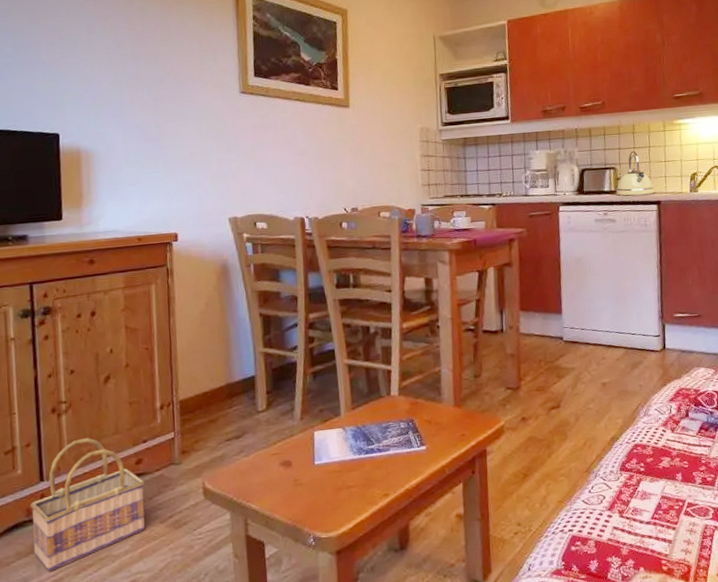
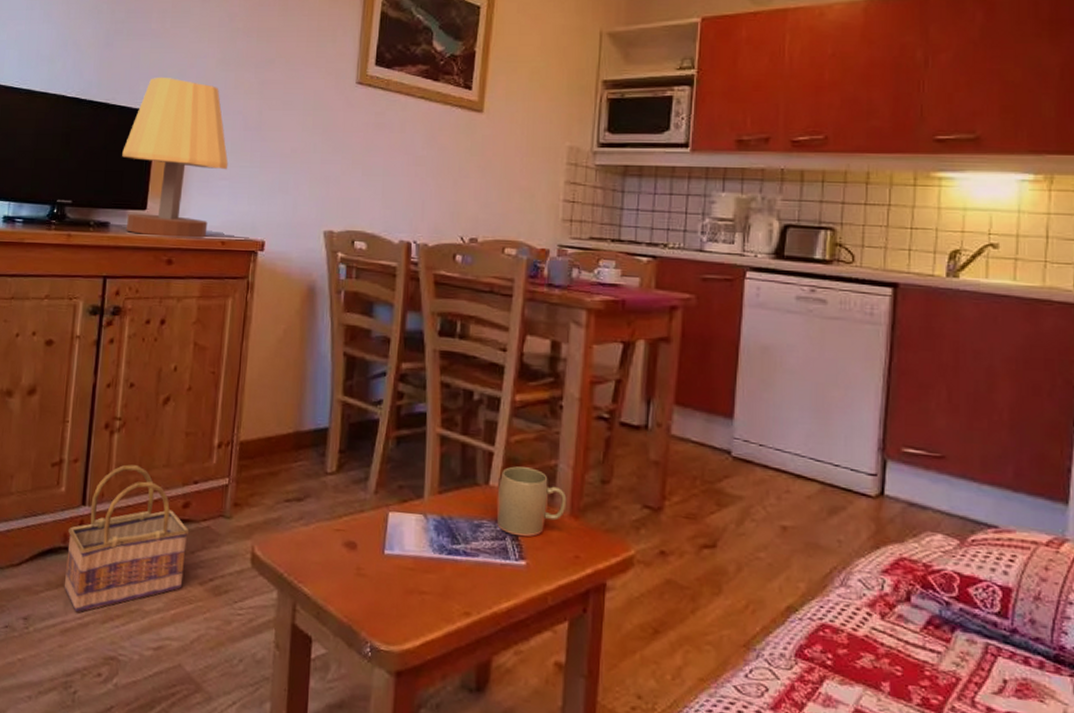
table lamp: none [30,102,135,242] -> present [122,76,229,239]
mug: none [397,376,451,429] -> present [496,466,567,537]
kettle: present [615,151,655,196] -> none [831,208,892,273]

